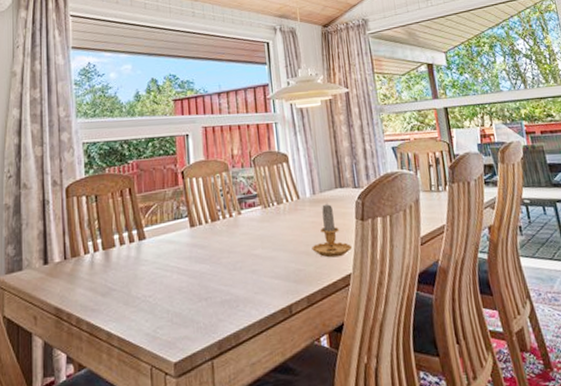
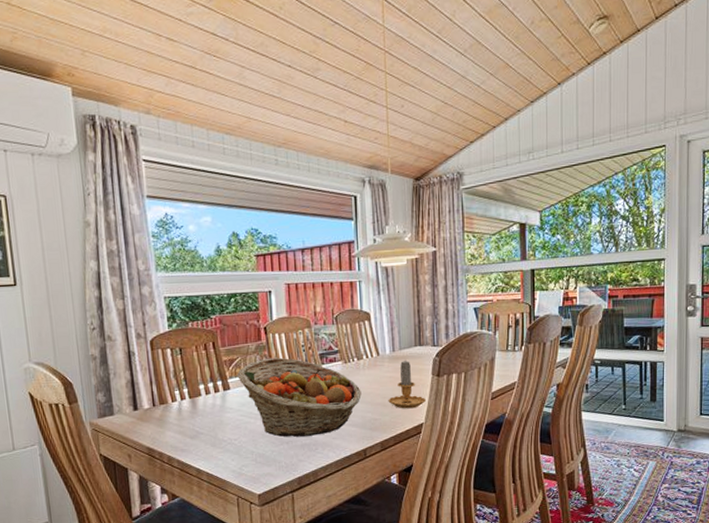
fruit basket: none [153,203,283,293] -> present [237,357,362,437]

